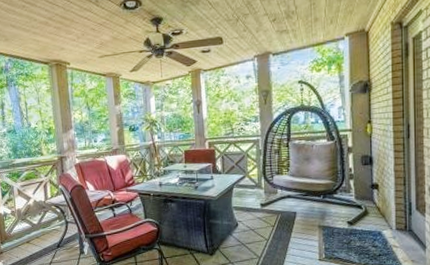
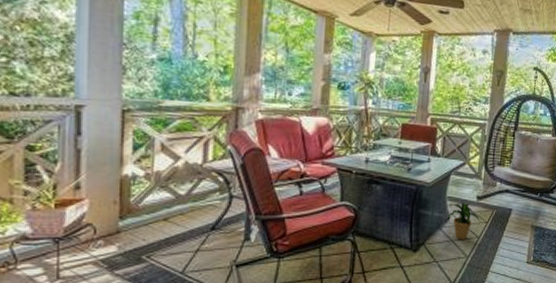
potted plant: none [235,210,267,243] -> present [448,202,481,239]

